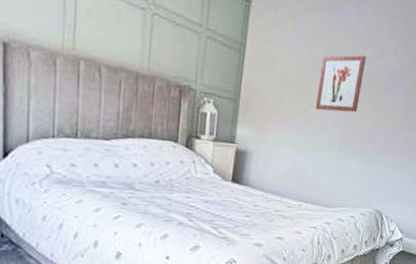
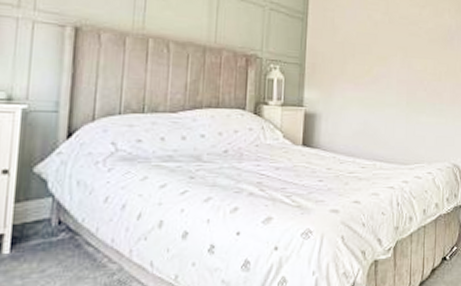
wall art: present [316,55,366,113] -> none [380,15,423,69]

